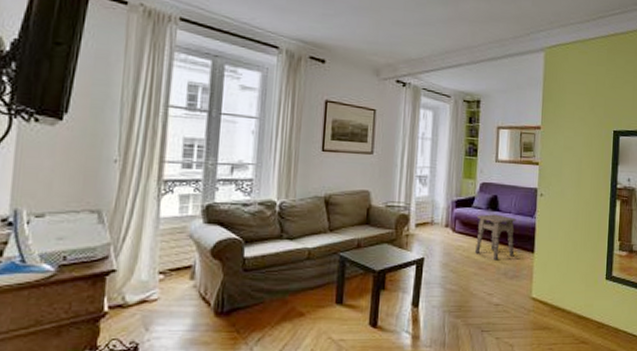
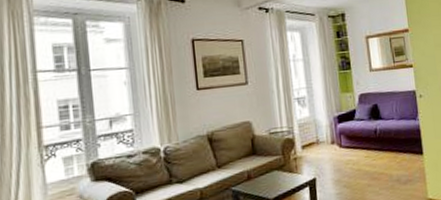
side table: present [474,214,517,261] -> none [360,122,404,169]

